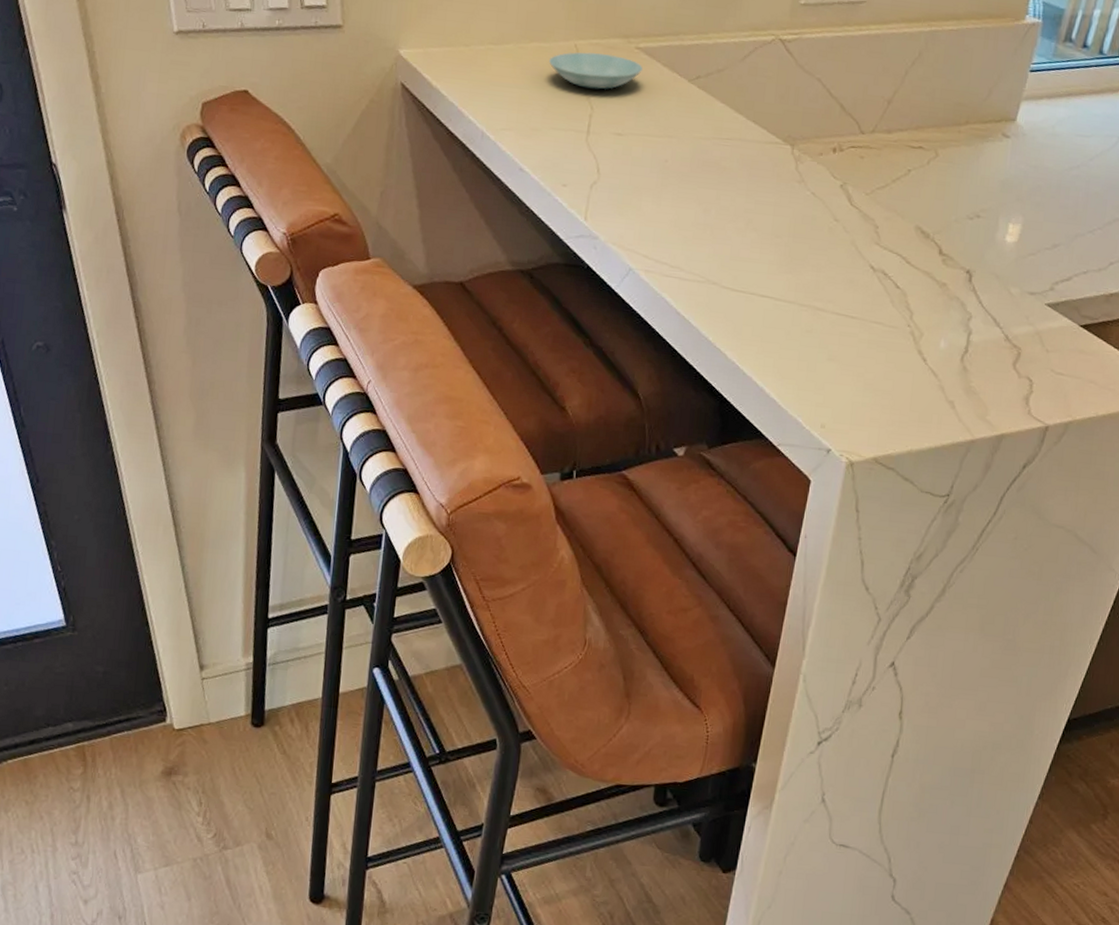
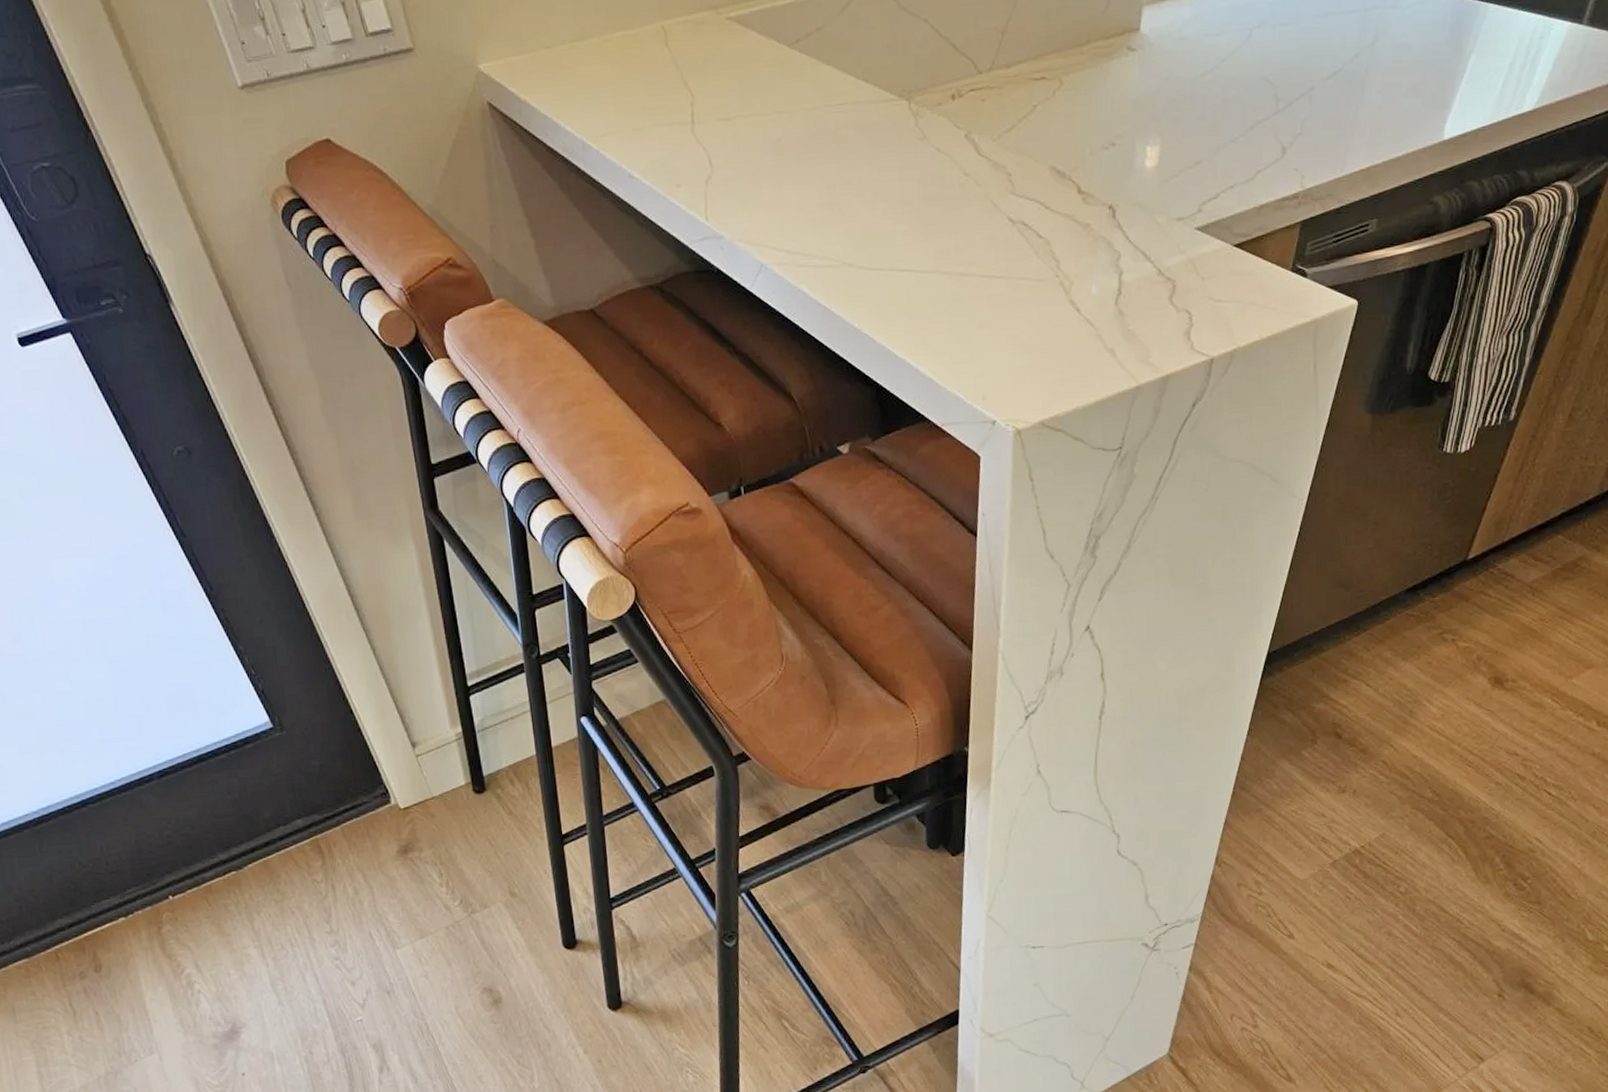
saucer: present [548,52,643,90] -> none [637,31,738,74]

